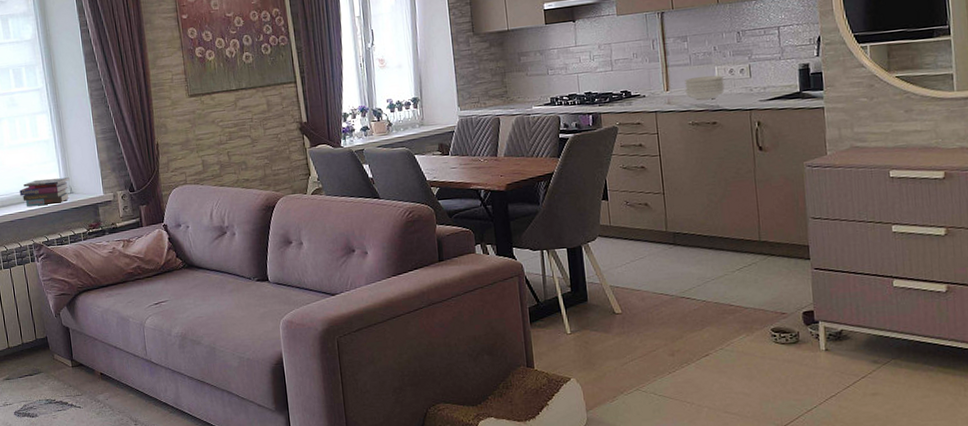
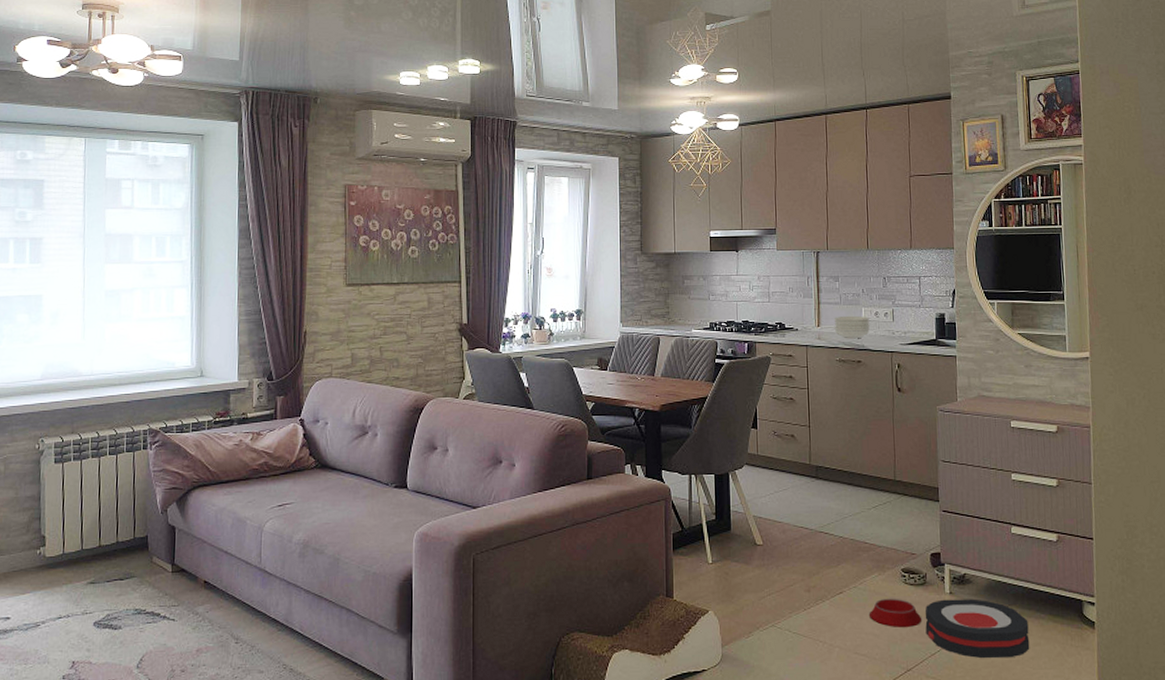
books: present [19,177,70,206] -> none [142,358,202,387]
pet bowl: none [739,357,795,386] -> present [870,598,921,627]
robot vacuum: none [798,354,918,412] -> present [925,599,1030,658]

